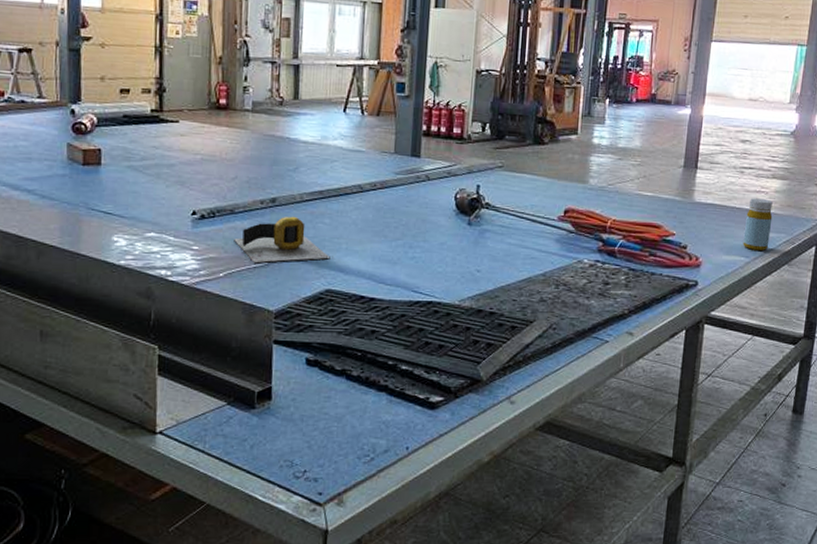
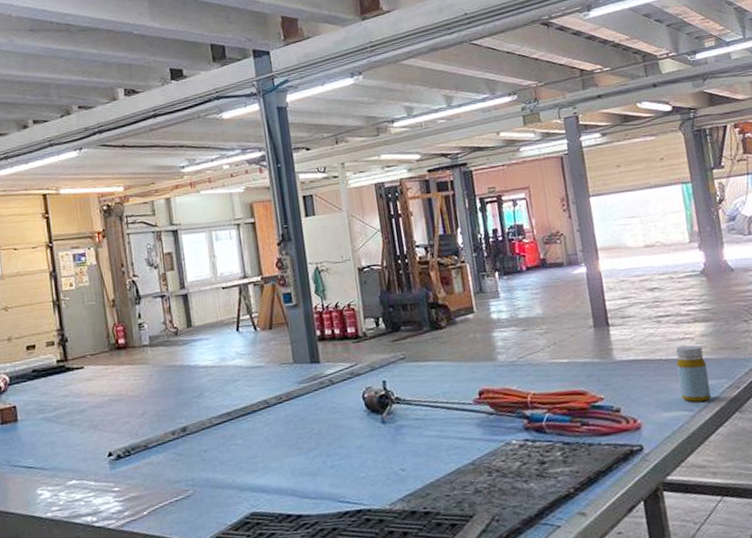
tape measure: present [234,216,330,264] -> none [152,442,250,497]

